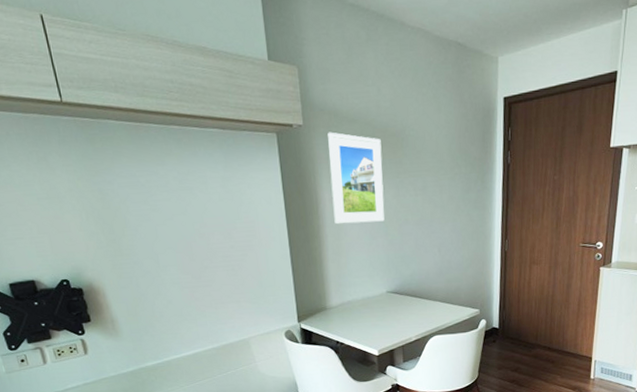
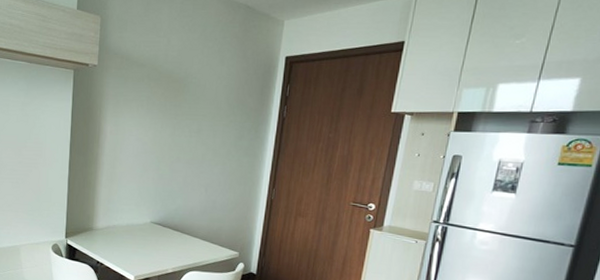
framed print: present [328,132,385,225] -> none [112,73,165,157]

